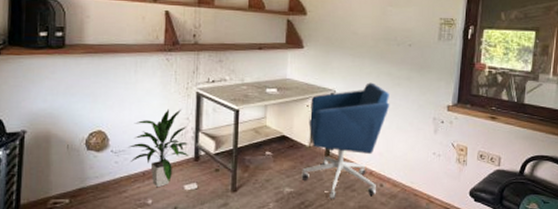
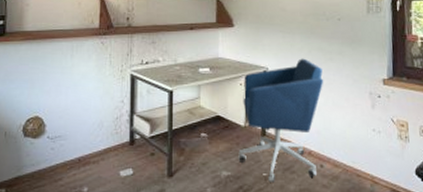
indoor plant: present [127,109,189,188] -> none [63,92,124,175]

